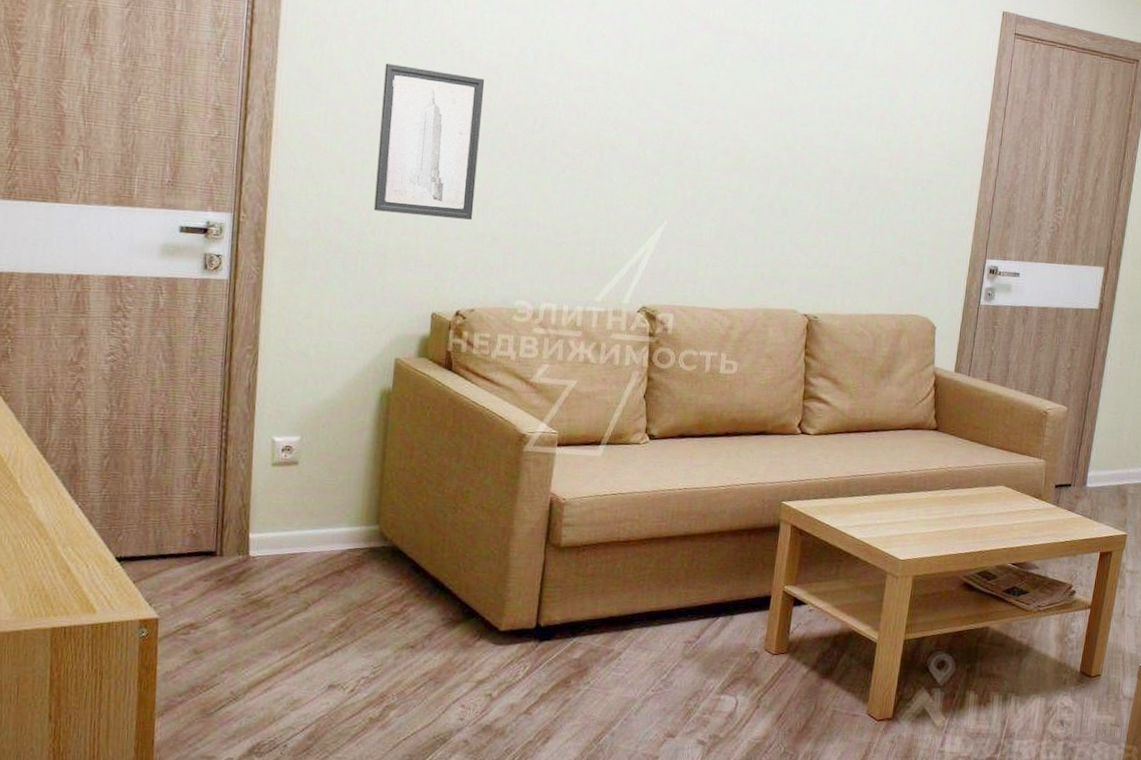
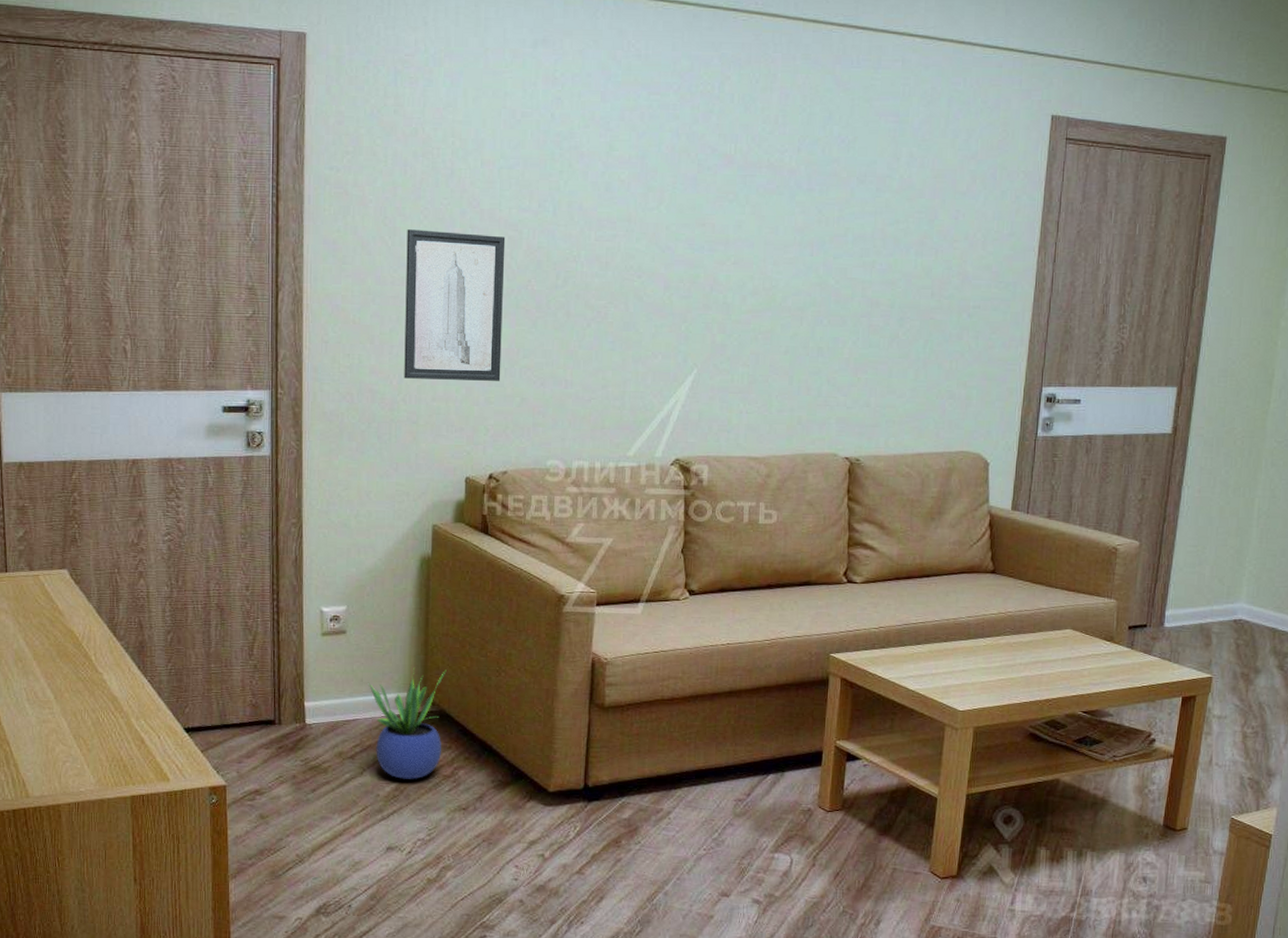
potted plant: none [318,502,402,616] -> present [368,668,447,780]

